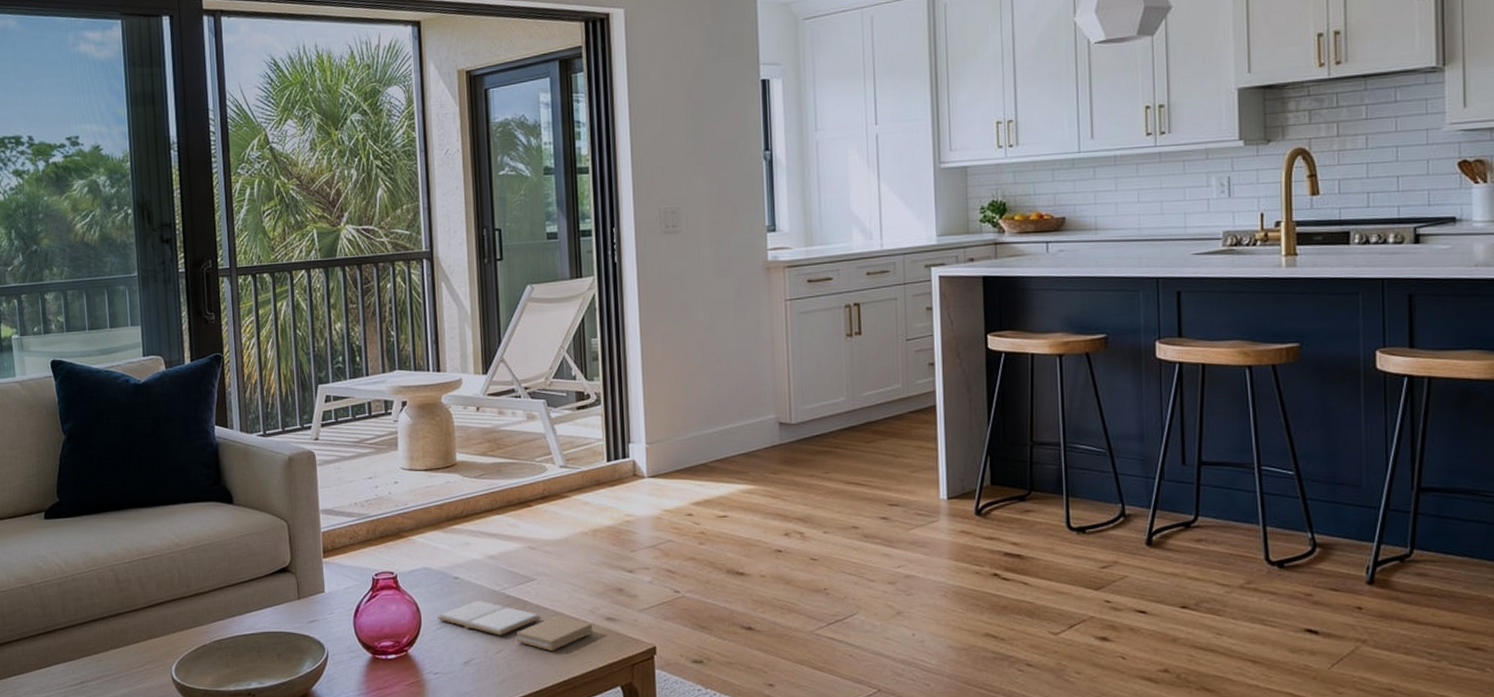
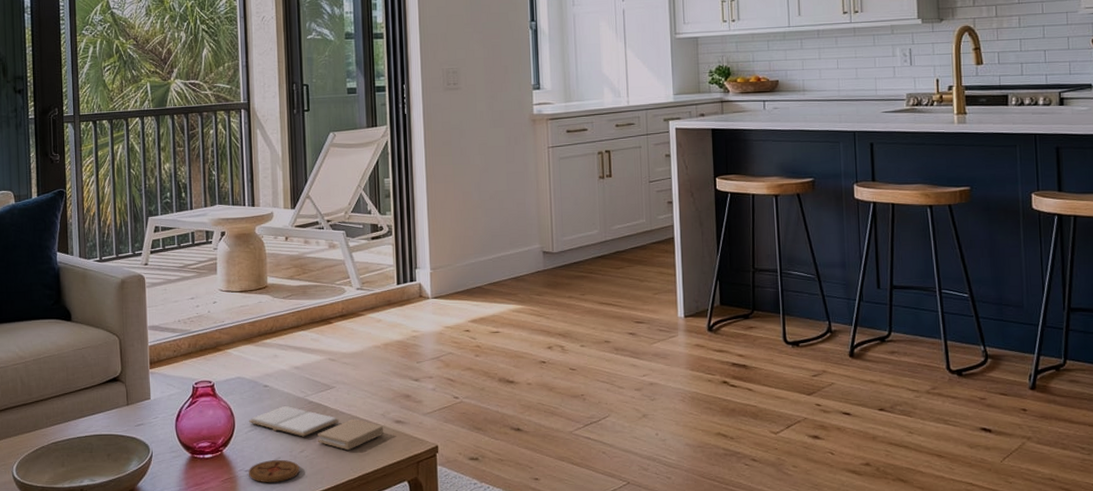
coaster: none [437,662,496,688] -> present [248,460,300,483]

